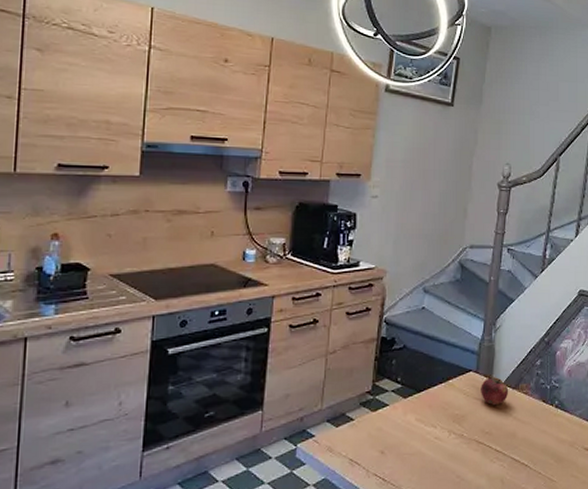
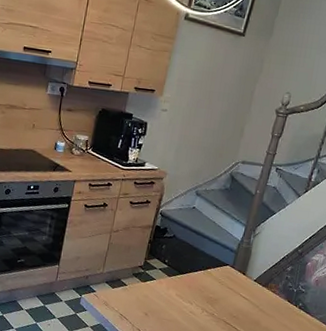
fruit: present [481,377,509,405] -> none [234,273,259,297]

